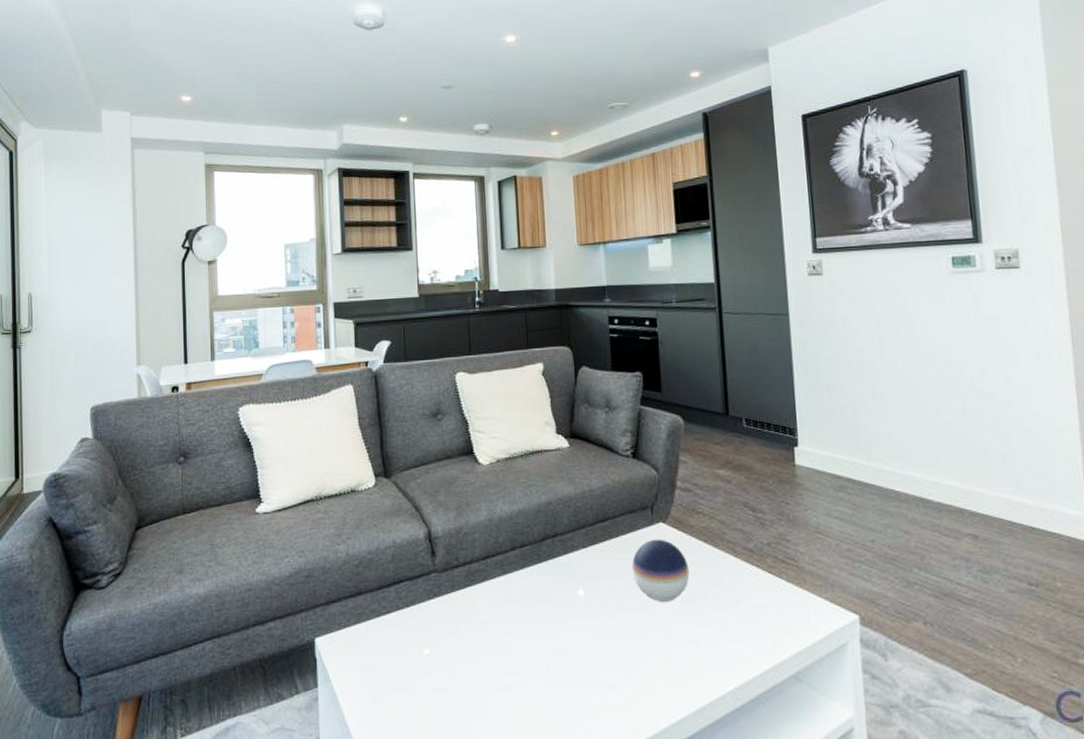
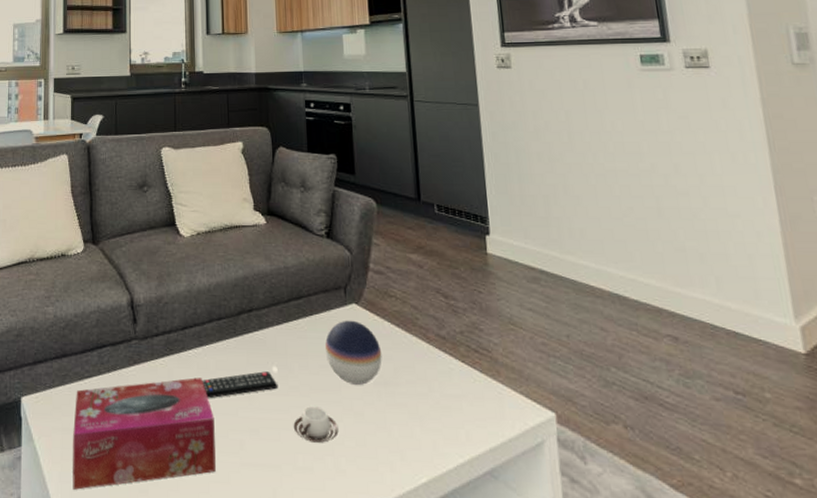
tissue box: none [372,606,522,725] -> present [72,377,216,490]
remote control: none [506,595,585,626] -> present [202,371,279,399]
cup: none [600,626,646,661] -> present [293,406,339,443]

